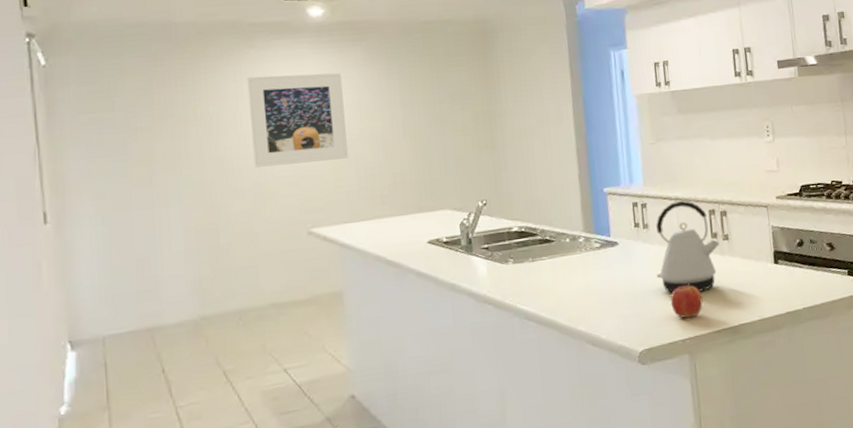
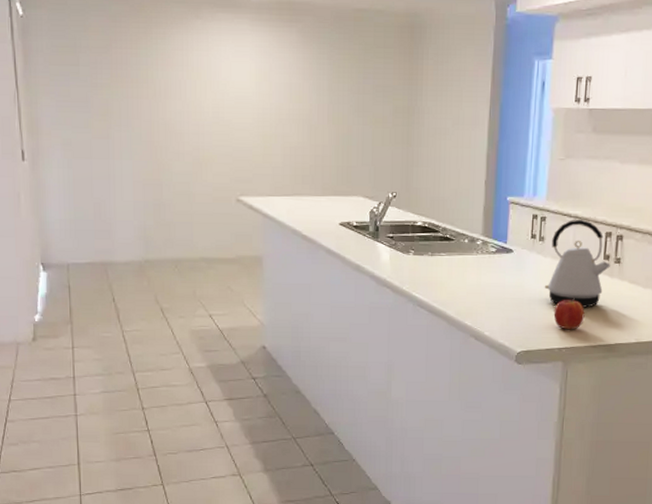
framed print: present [247,73,349,168] -> none [192,47,277,136]

